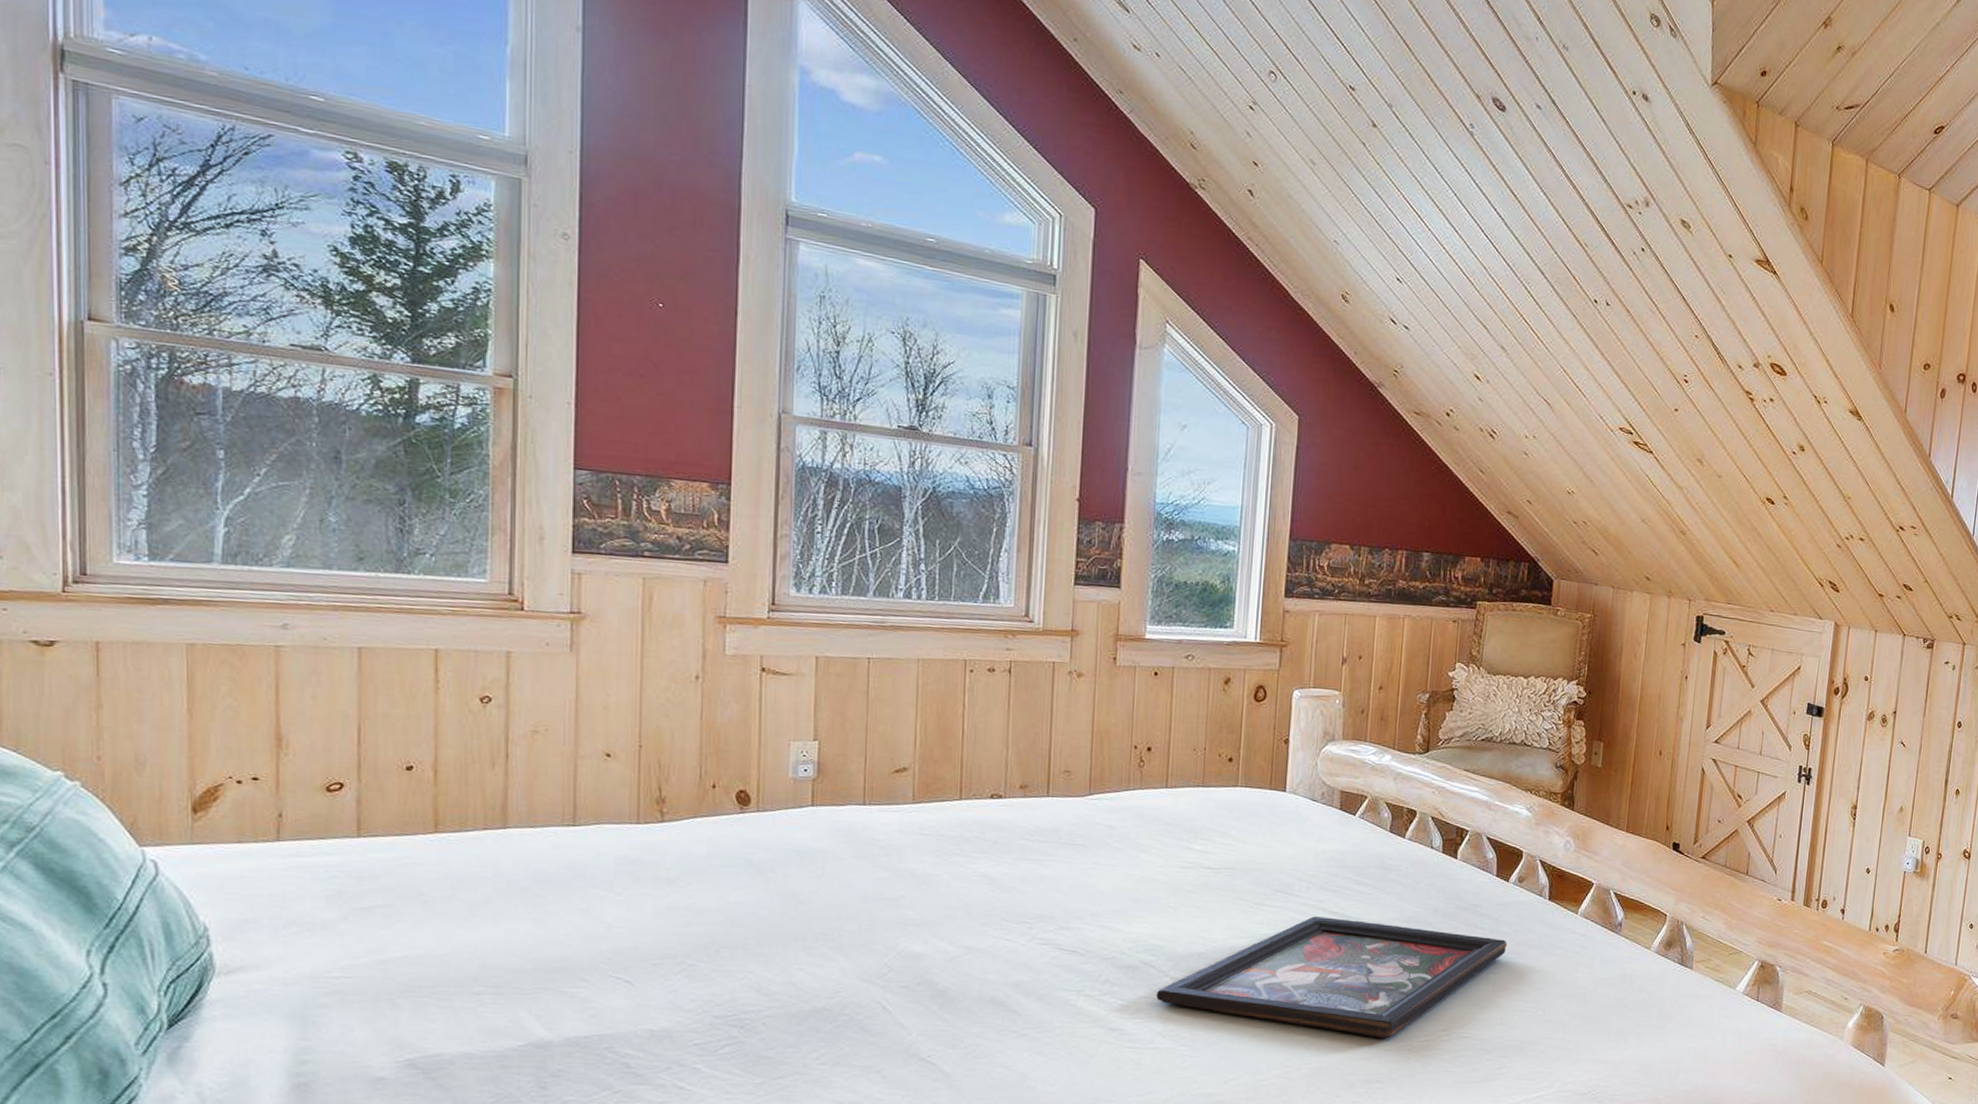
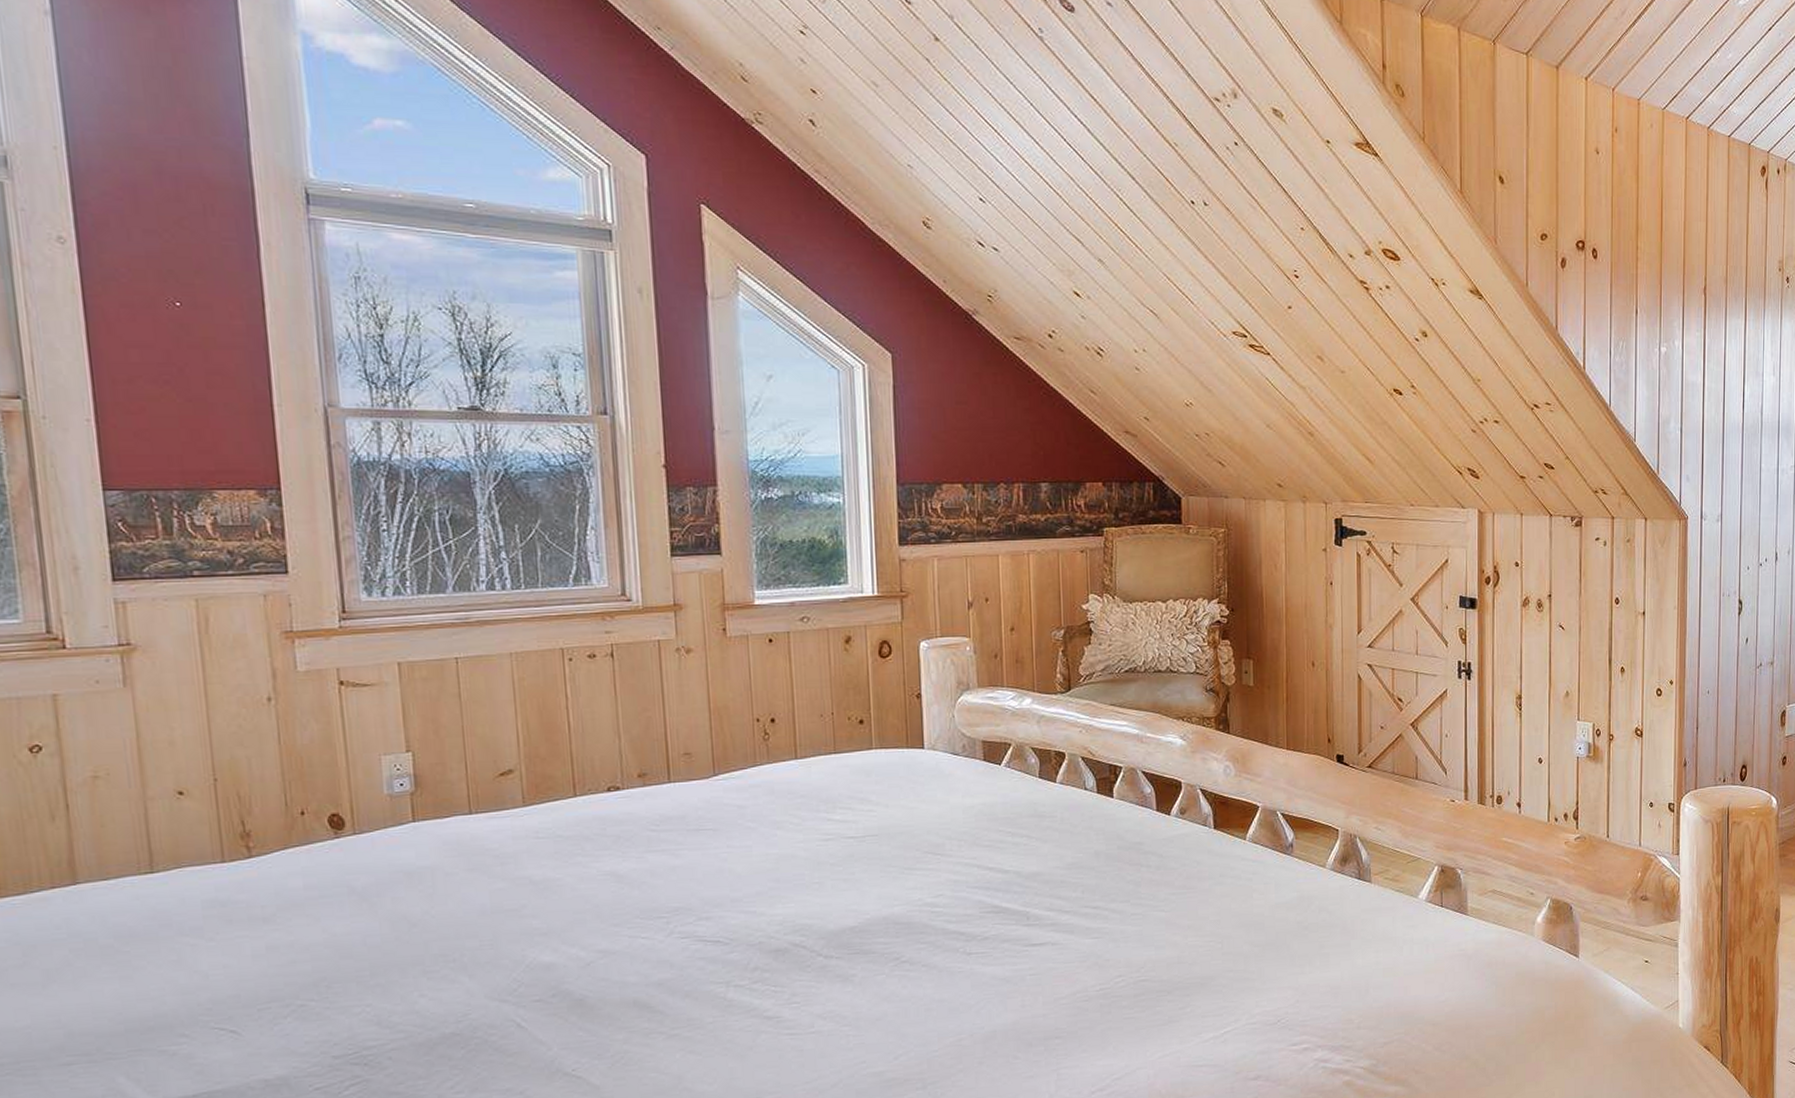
decorative tray: present [1156,916,1508,1039] -> none [811,873,1176,993]

